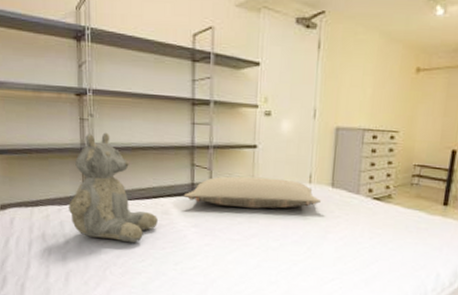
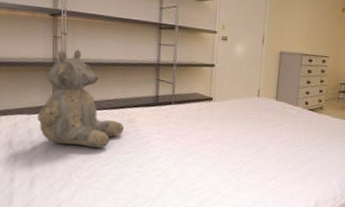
pillow: present [183,176,321,209] -> none [148,90,267,118]

